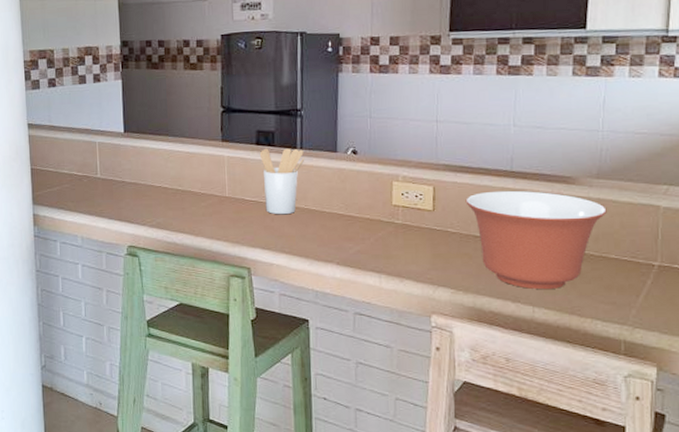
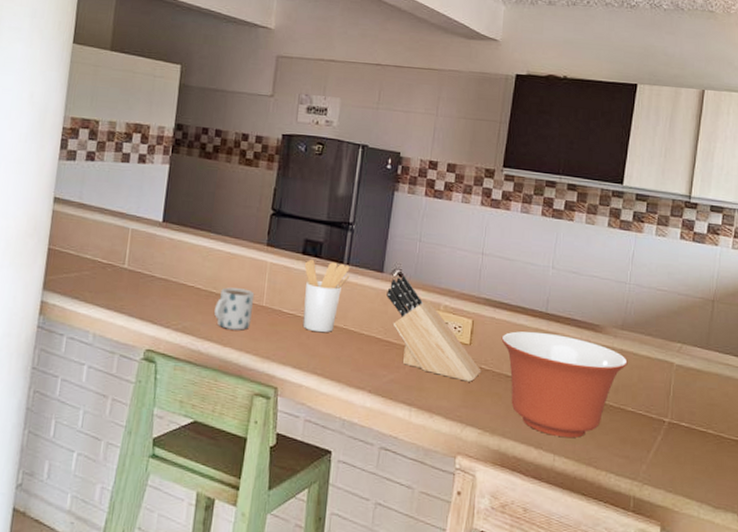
mug: none [183,183,218,221] -> present [214,287,255,331]
knife block: none [343,152,448,246] -> present [386,275,482,382]

